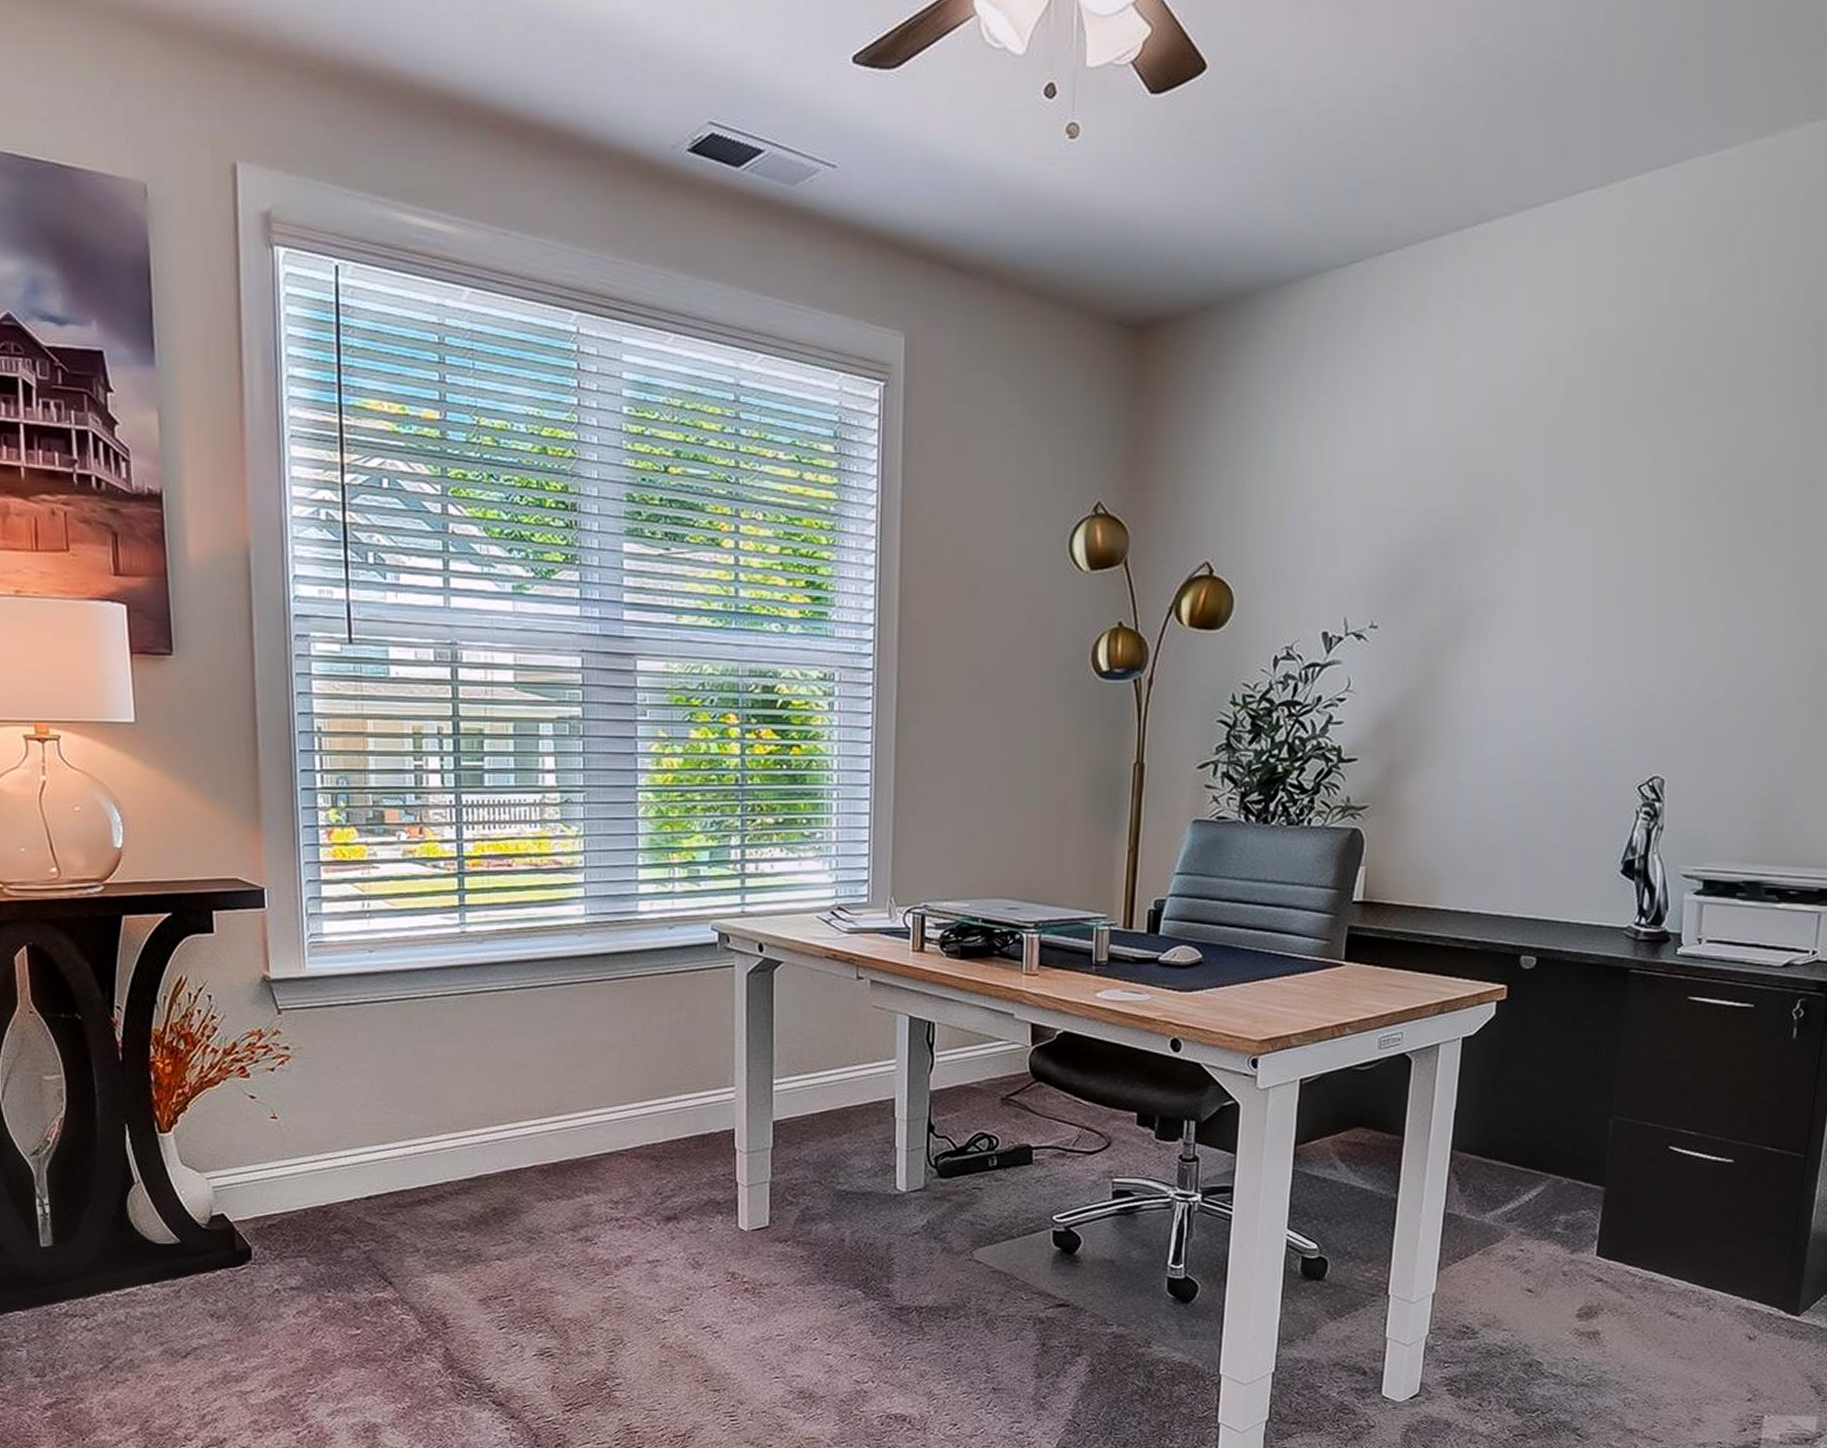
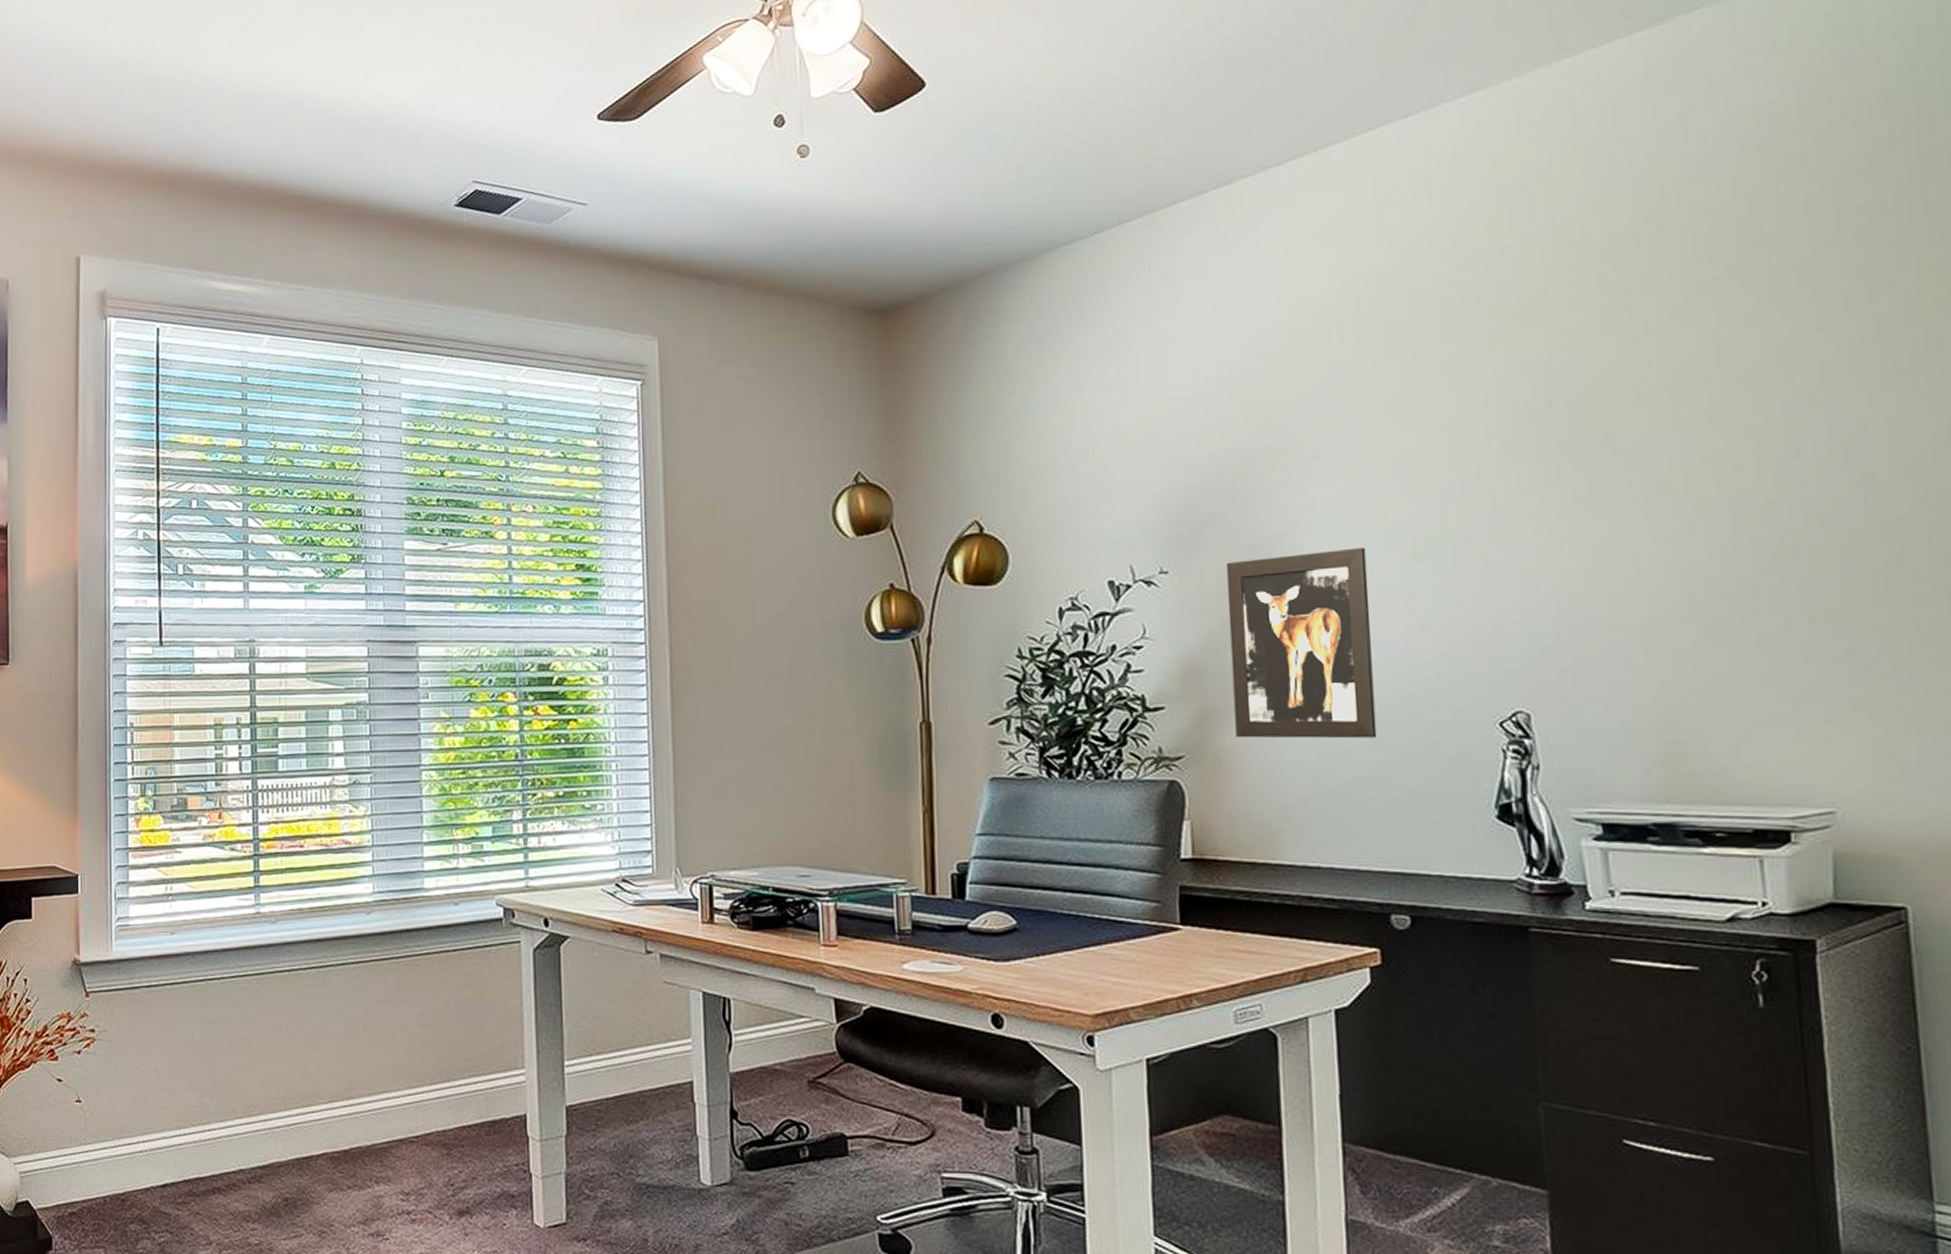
wall art: none [1416,613,1554,796] -> present [1227,547,1377,739]

